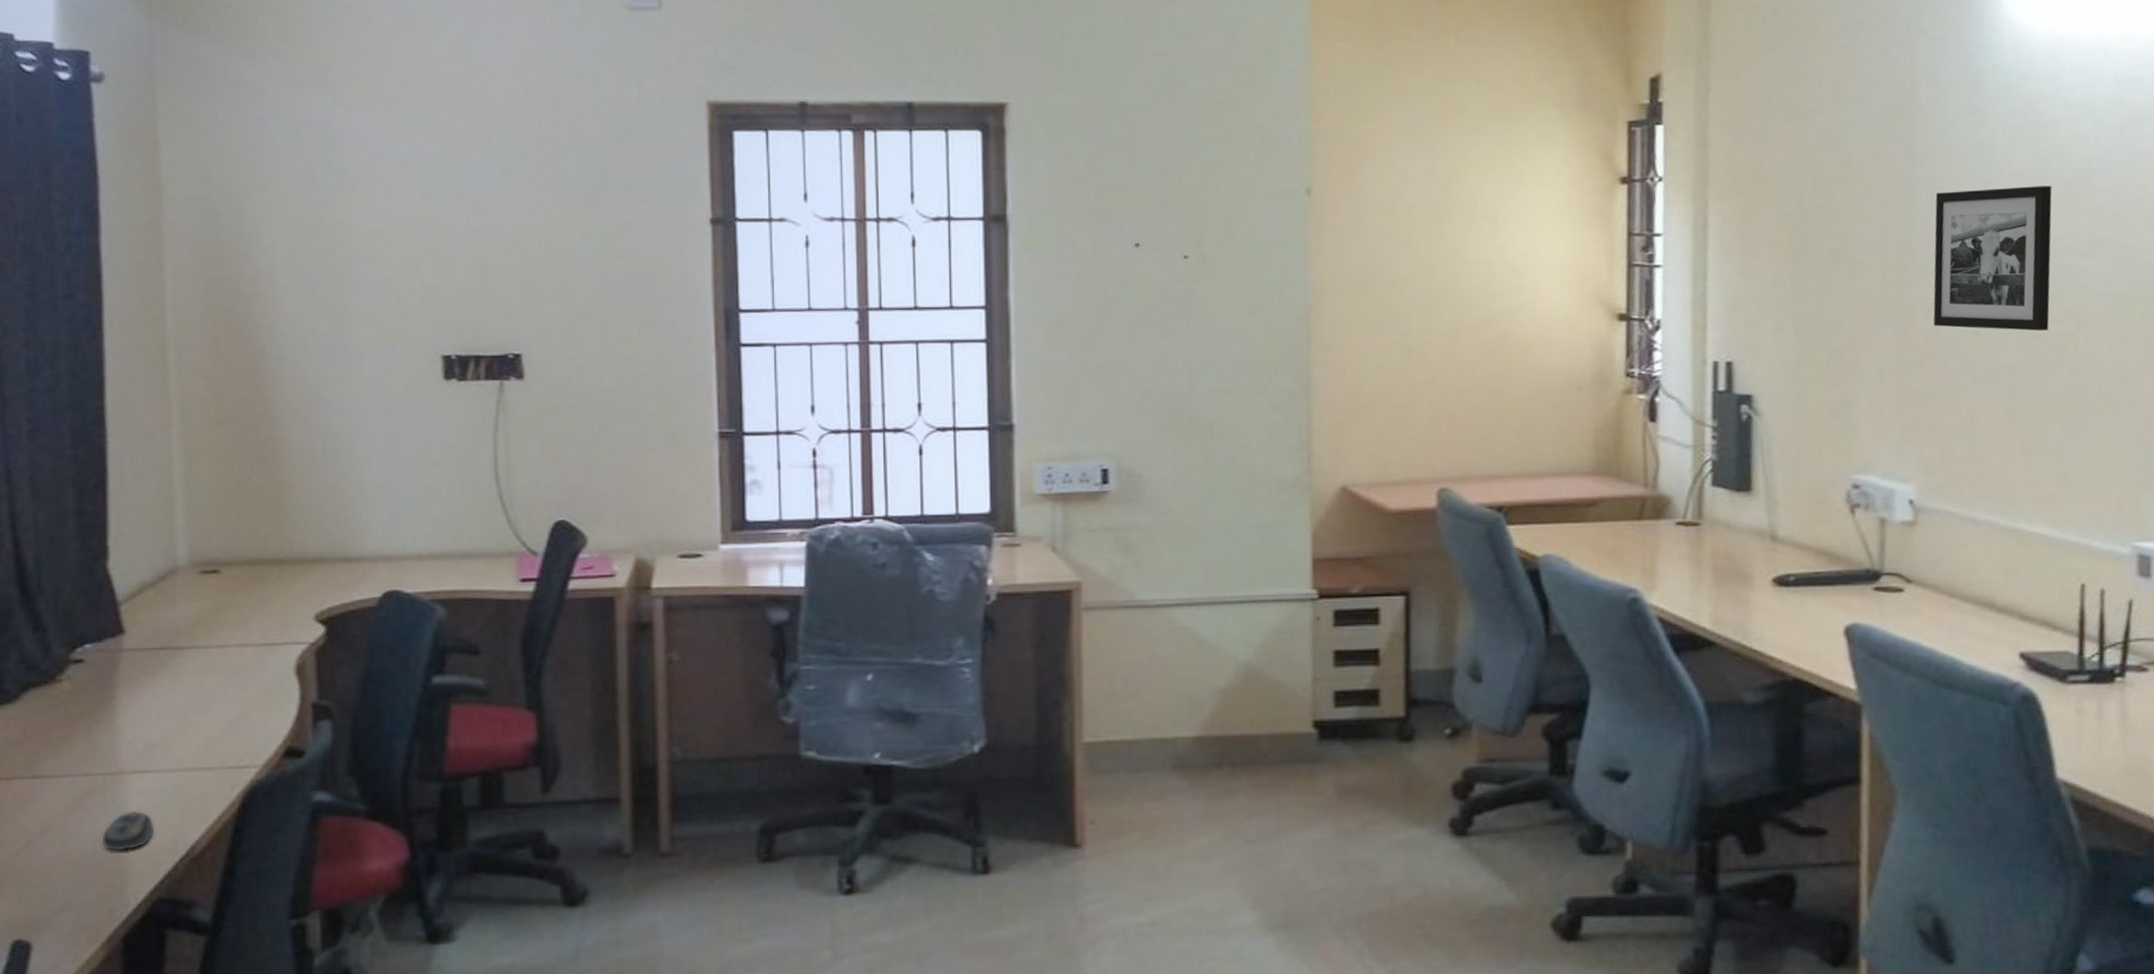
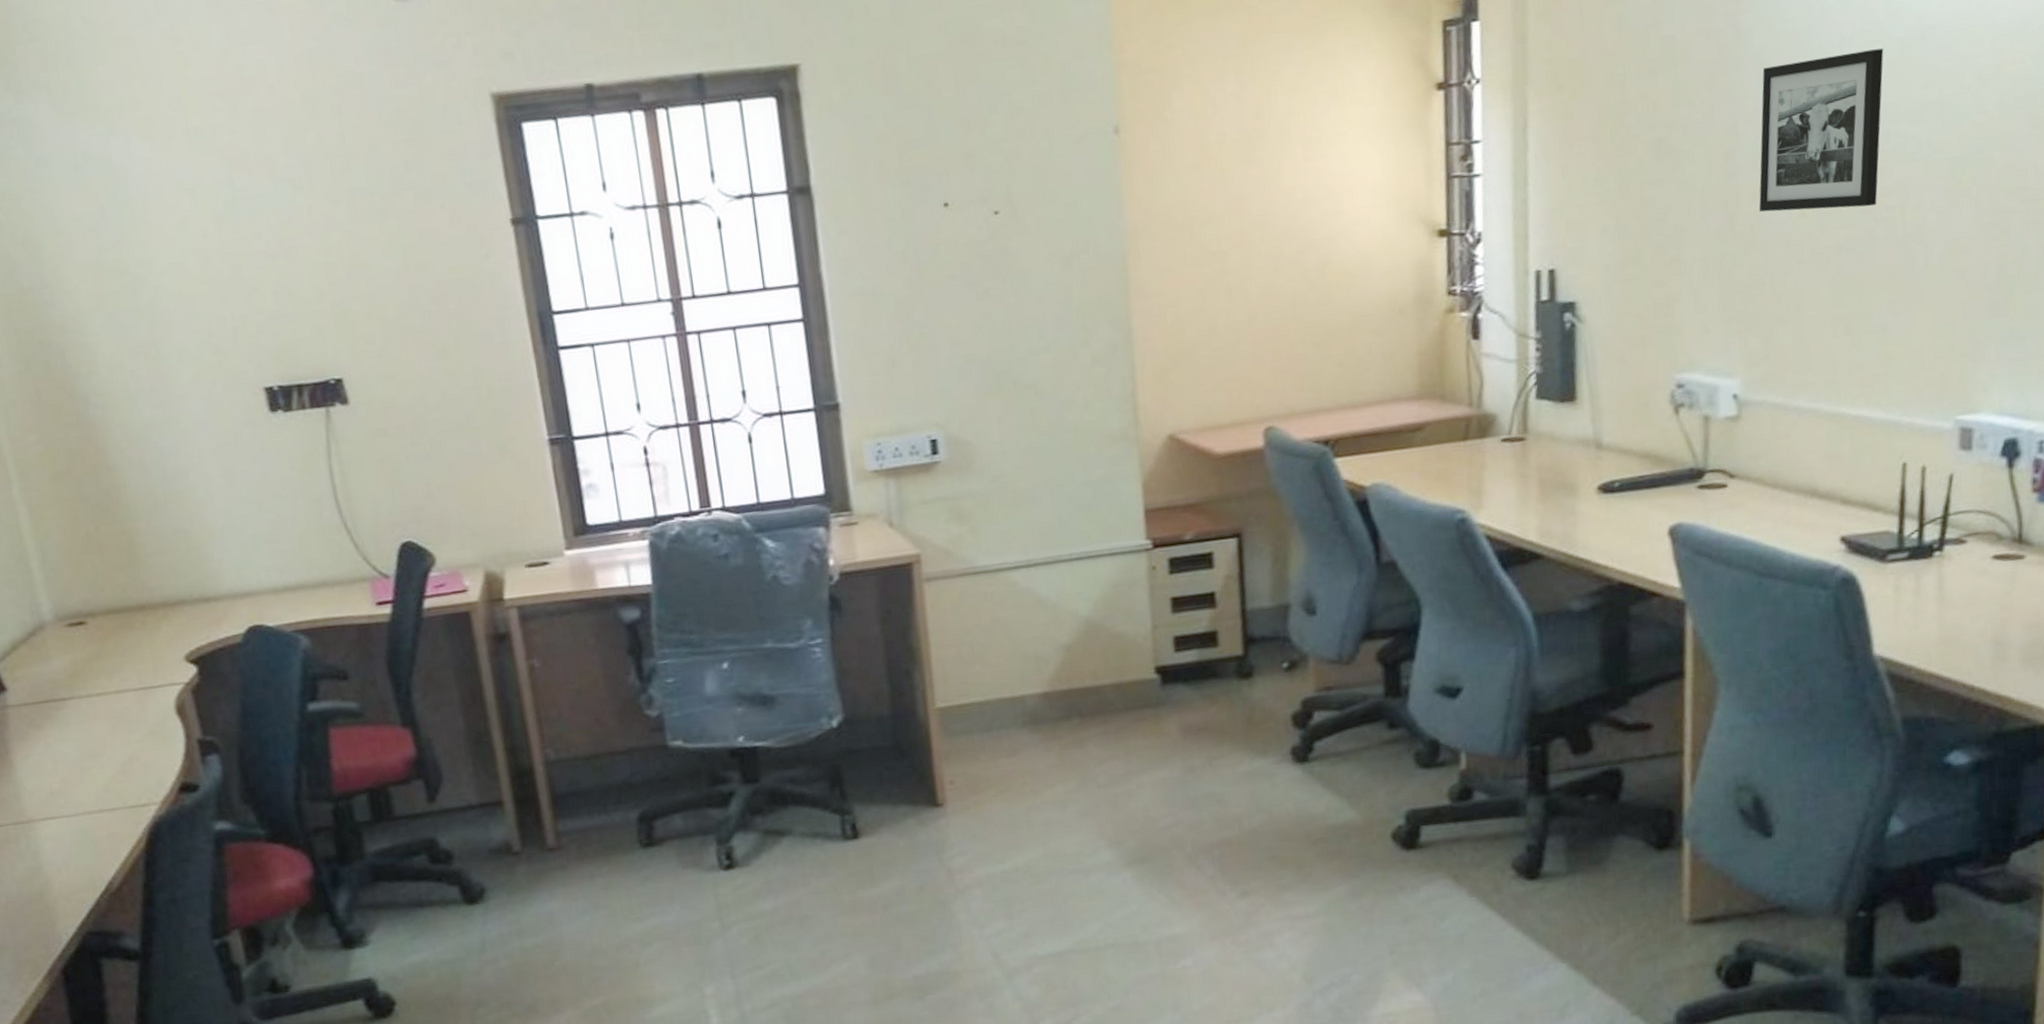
computer mouse: present [101,810,155,851] -> none [23,854,73,894]

